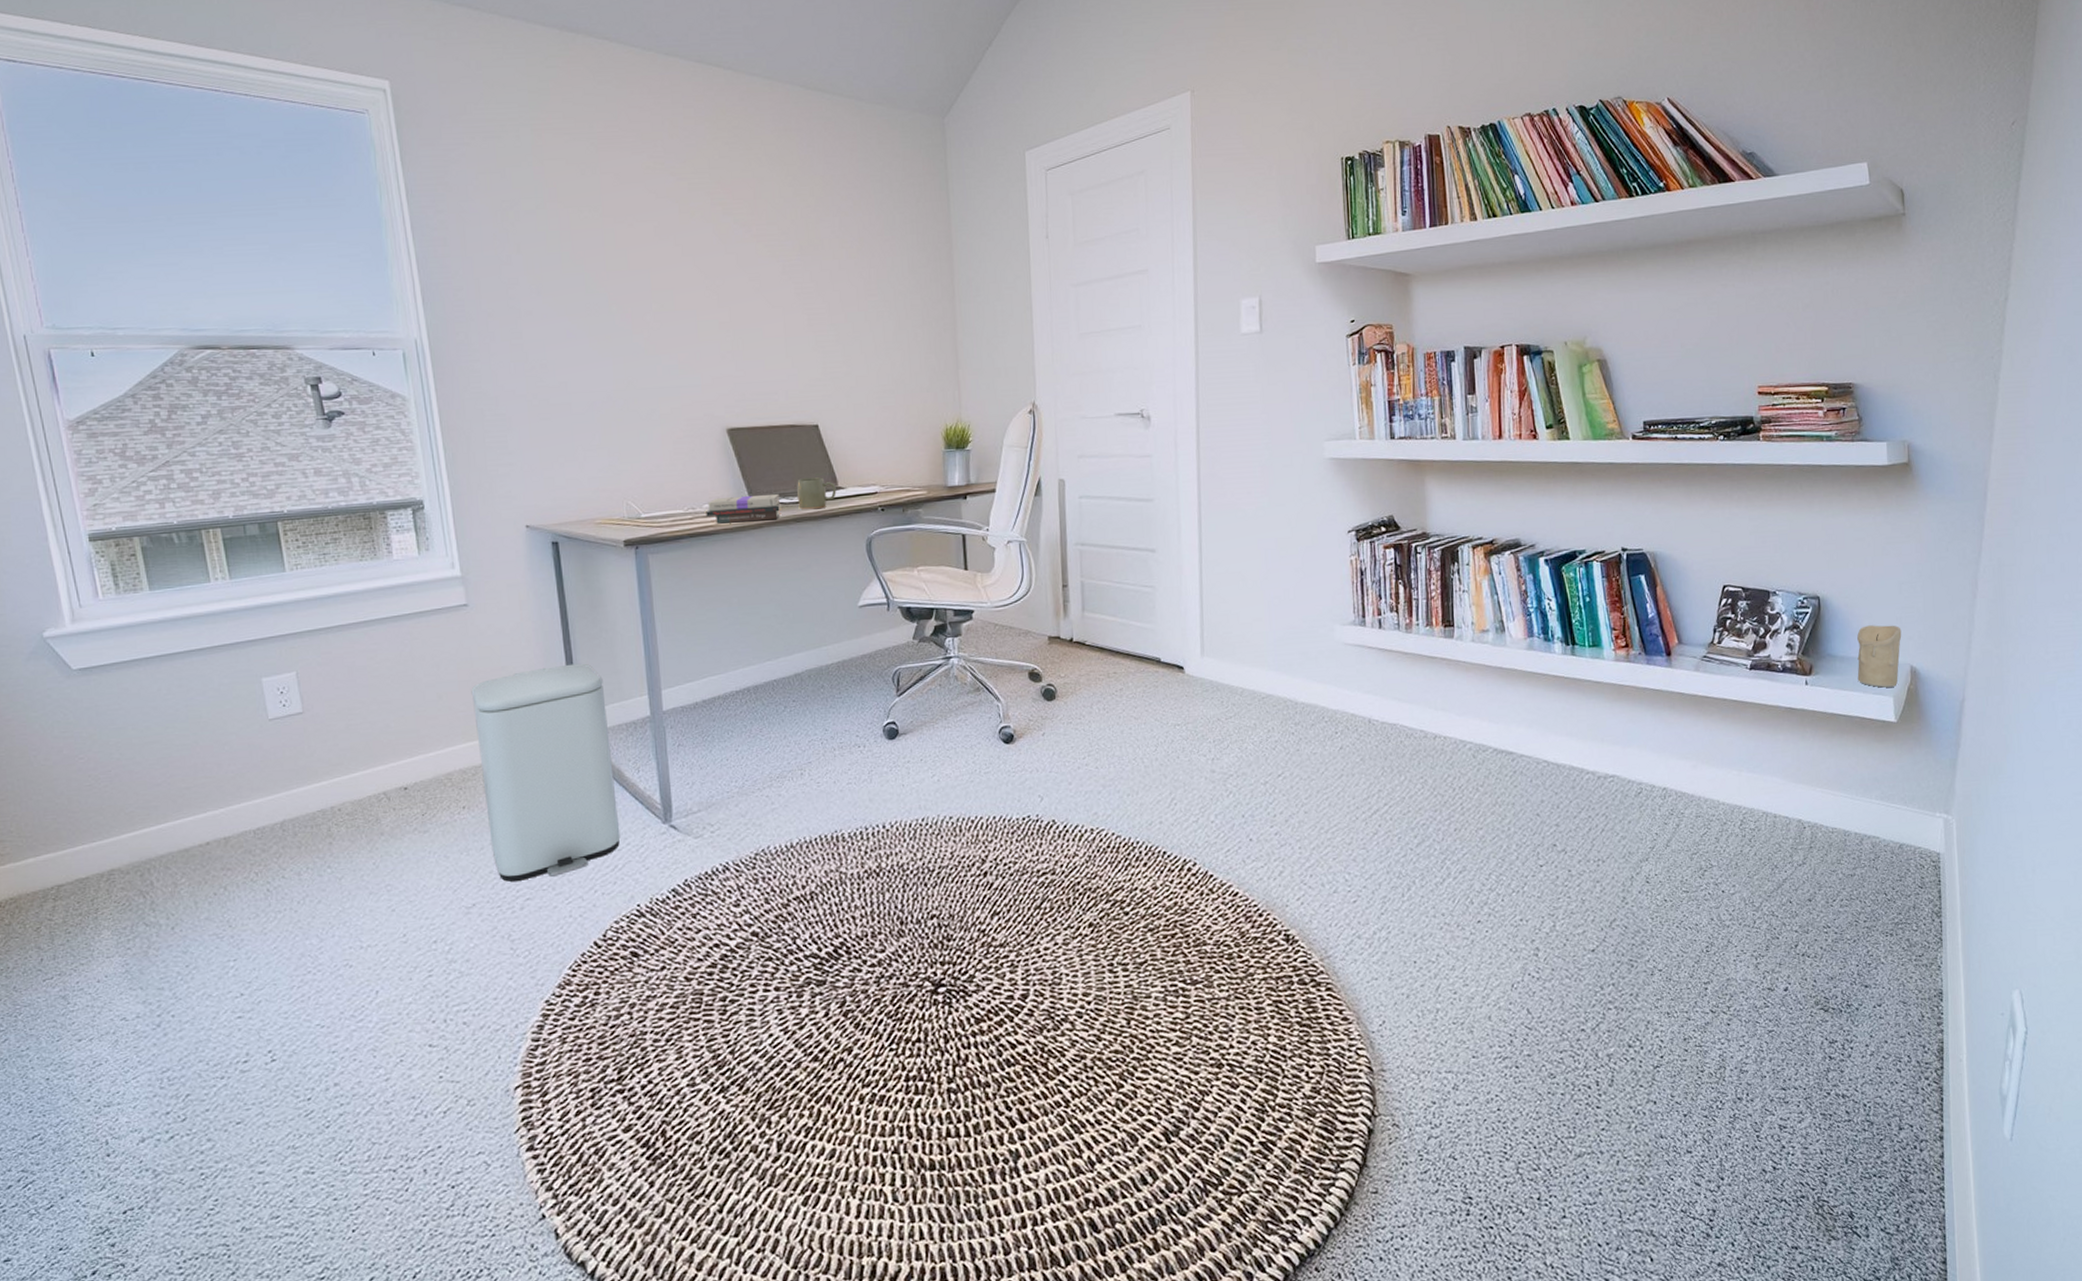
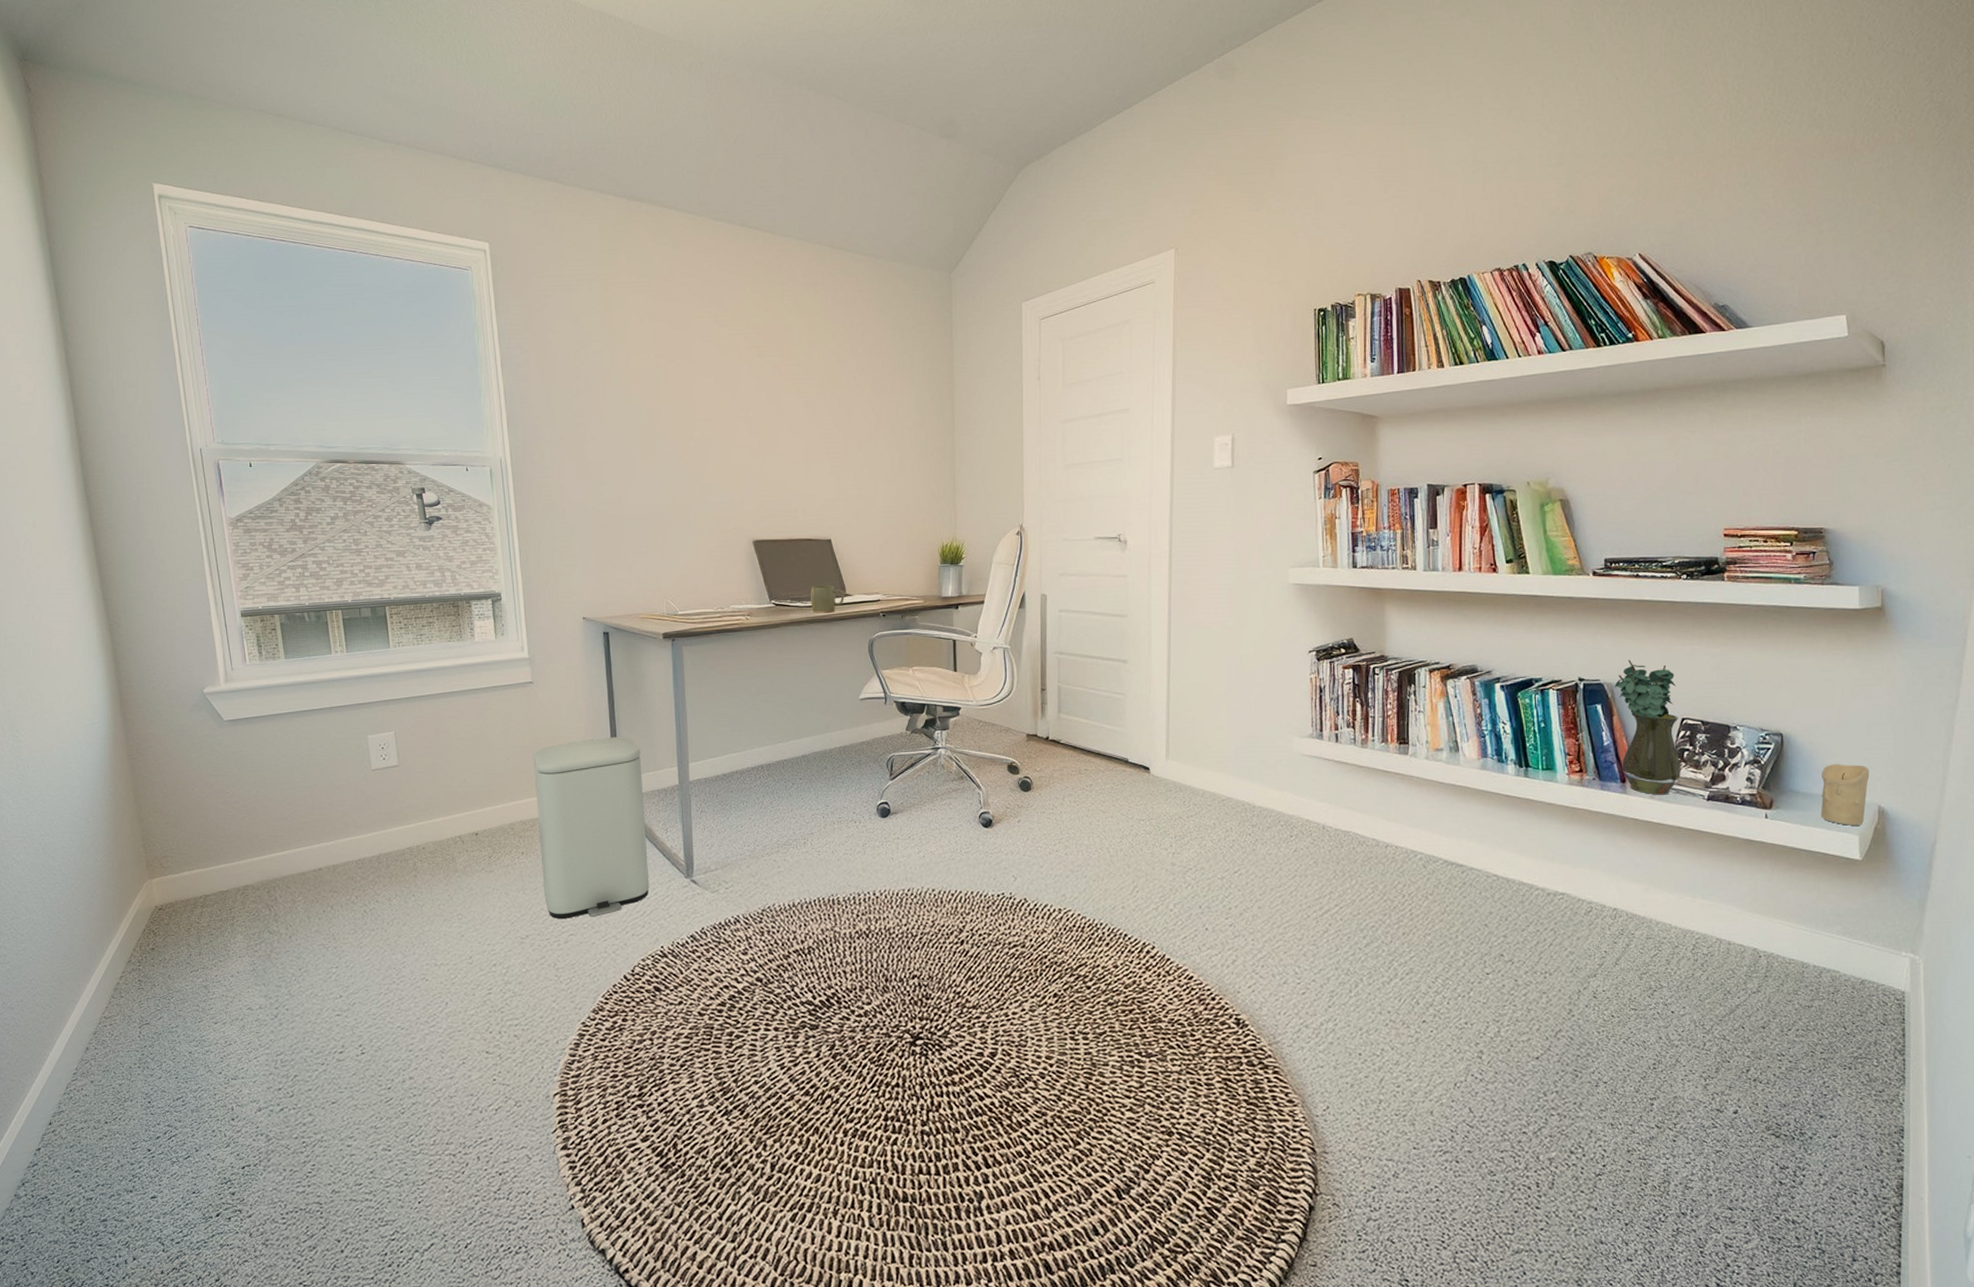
books: present [706,493,781,524] -> none [732,598,796,622]
vase: none [1657,526,1725,667] -> present [1614,659,1682,795]

